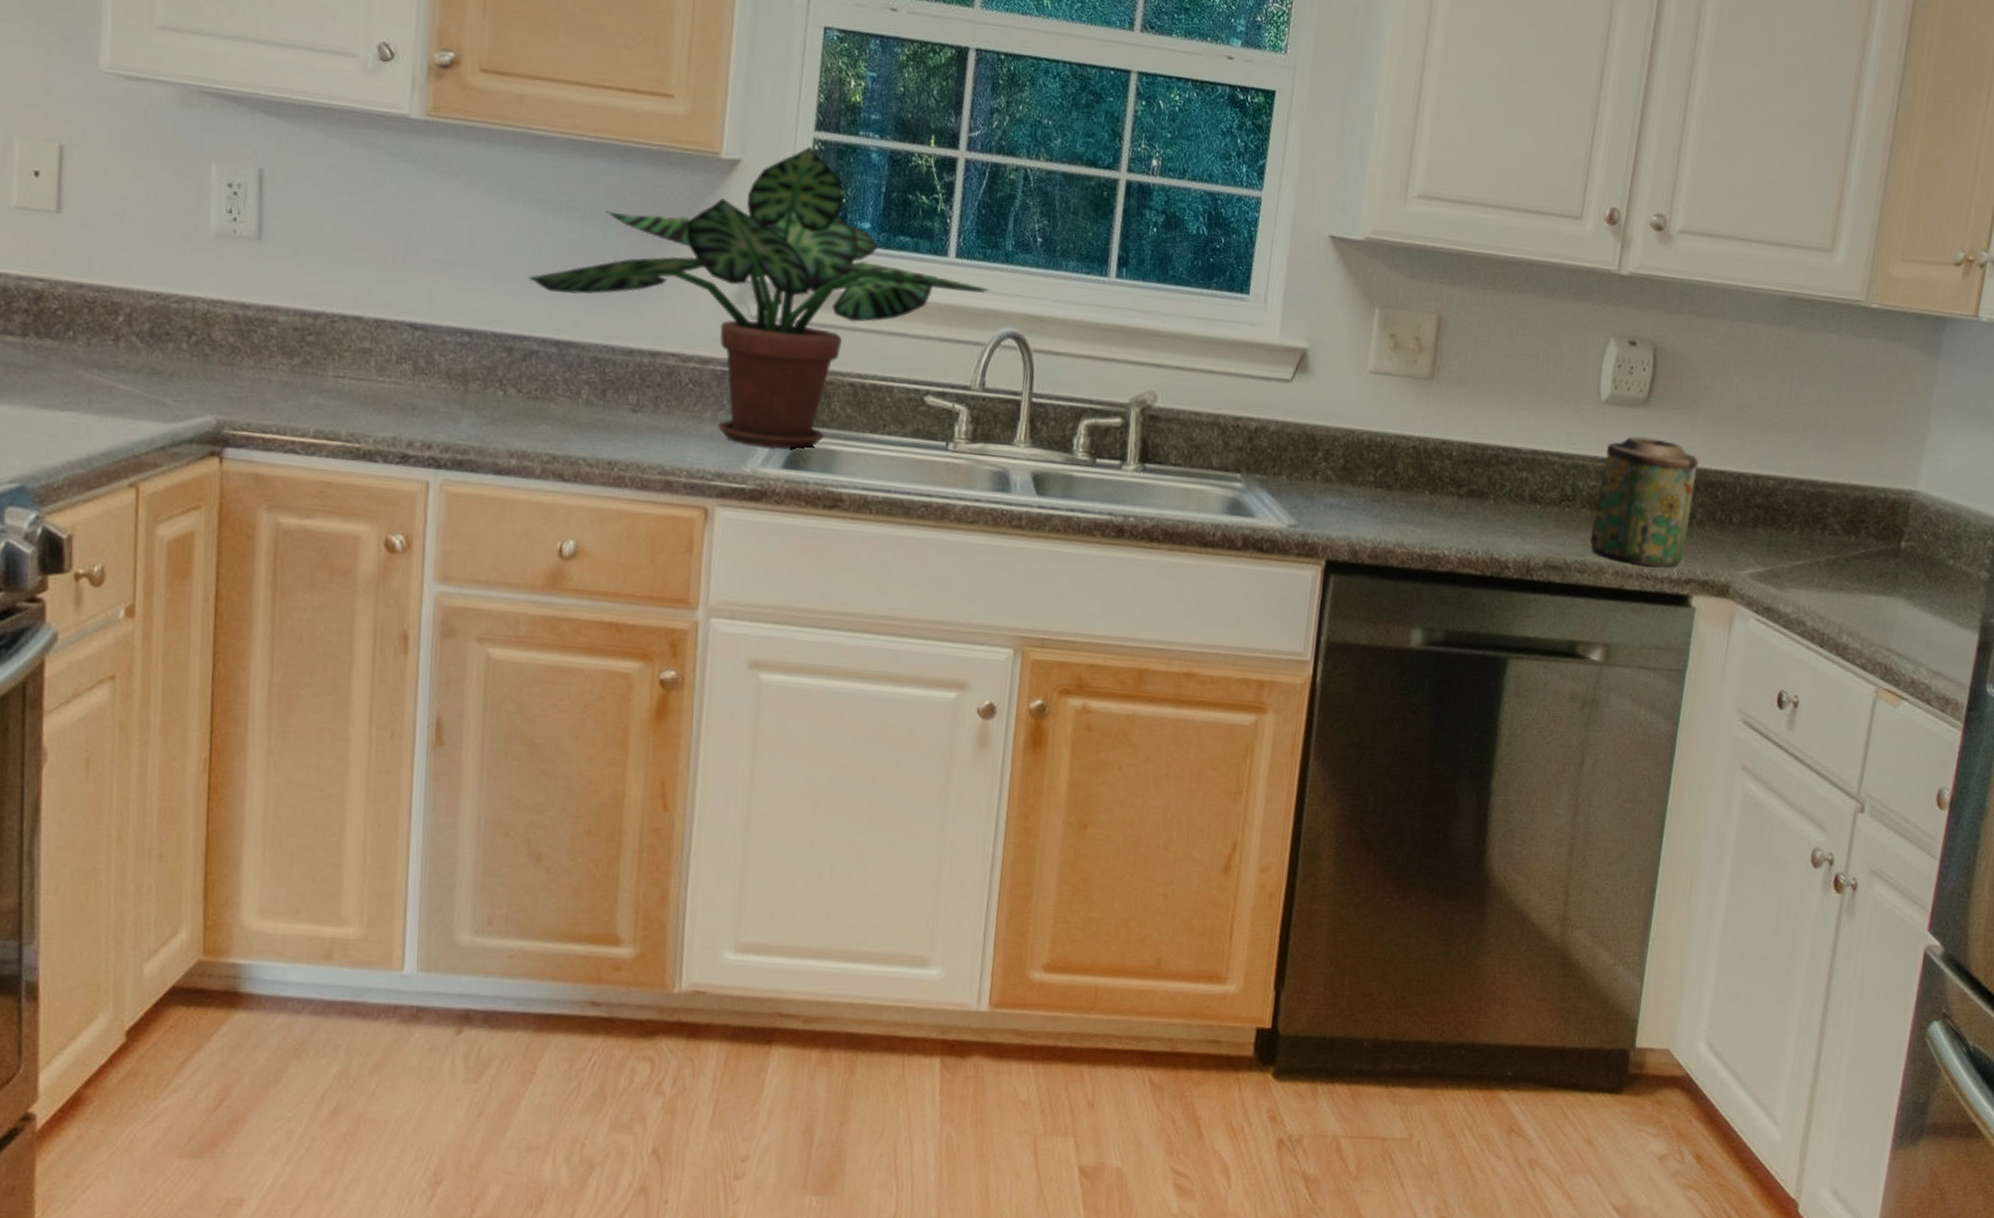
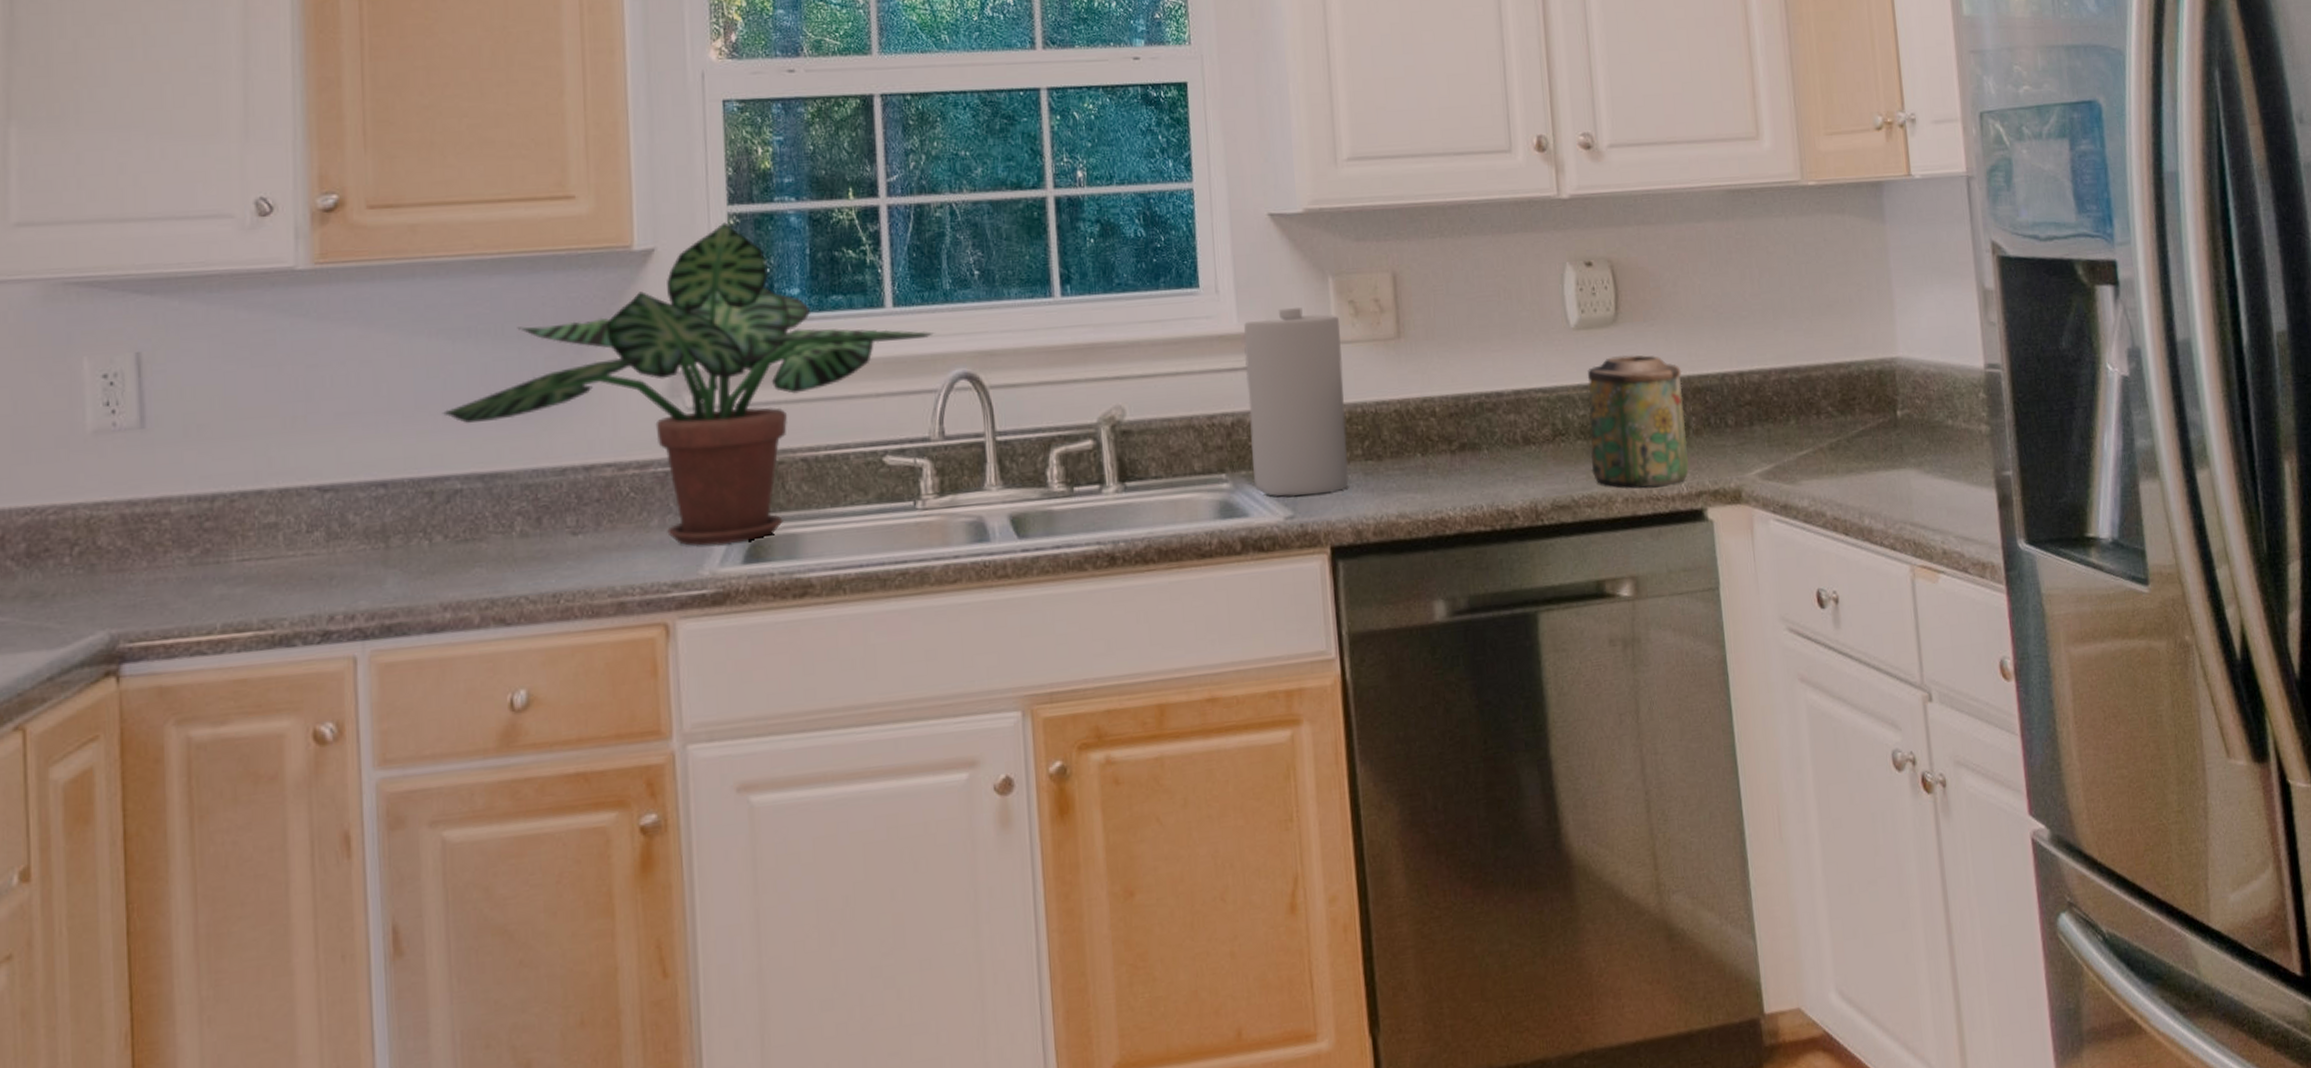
paper towel holder: none [1265,330,1378,510] -> present [1243,307,1349,497]

